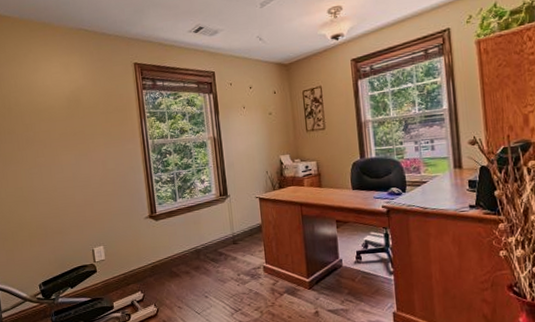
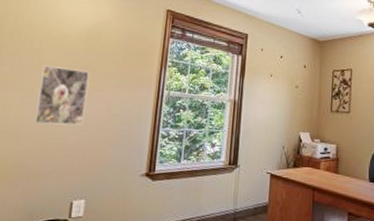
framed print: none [38,135,85,190] -> present [34,65,89,125]

